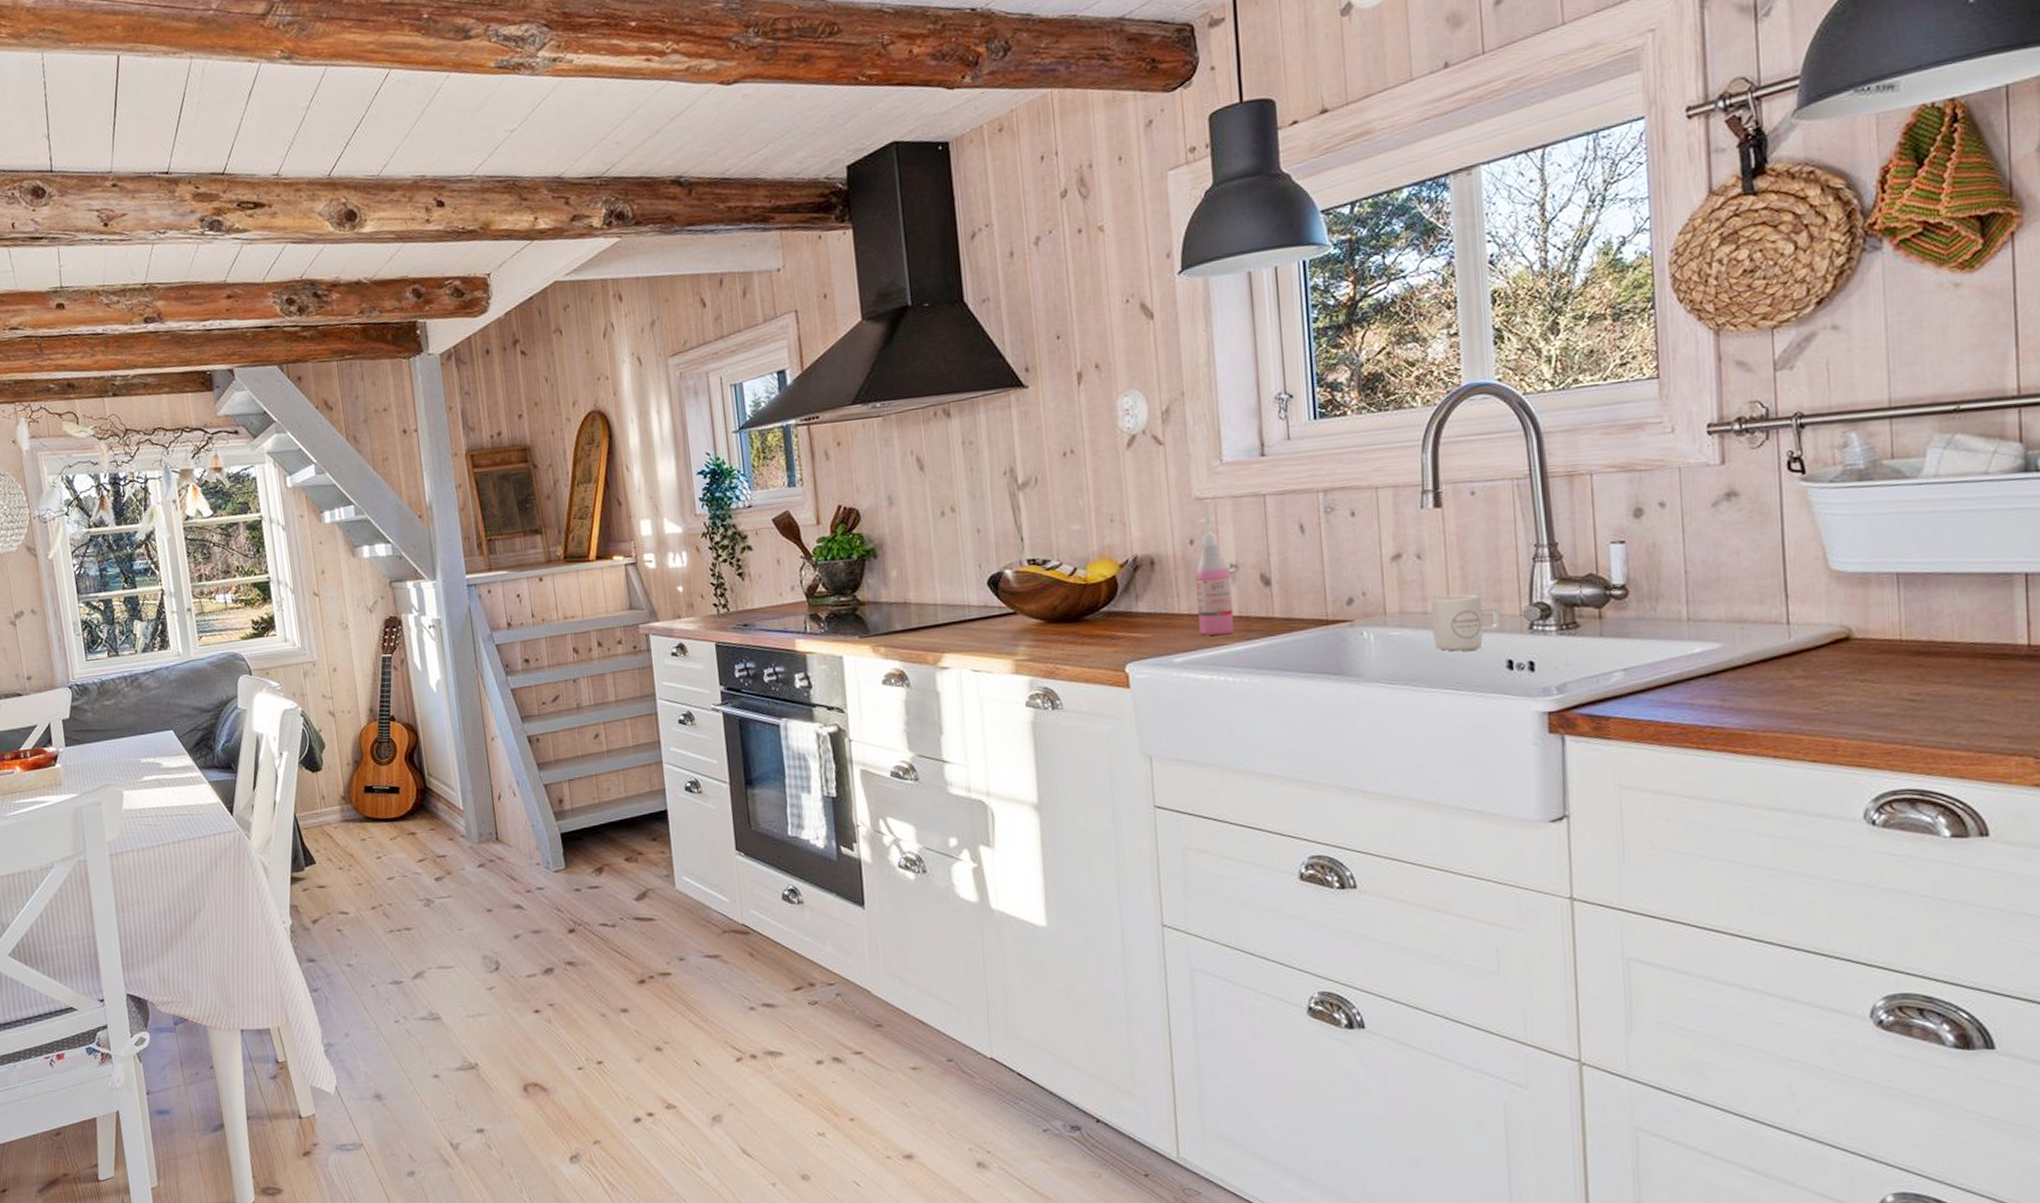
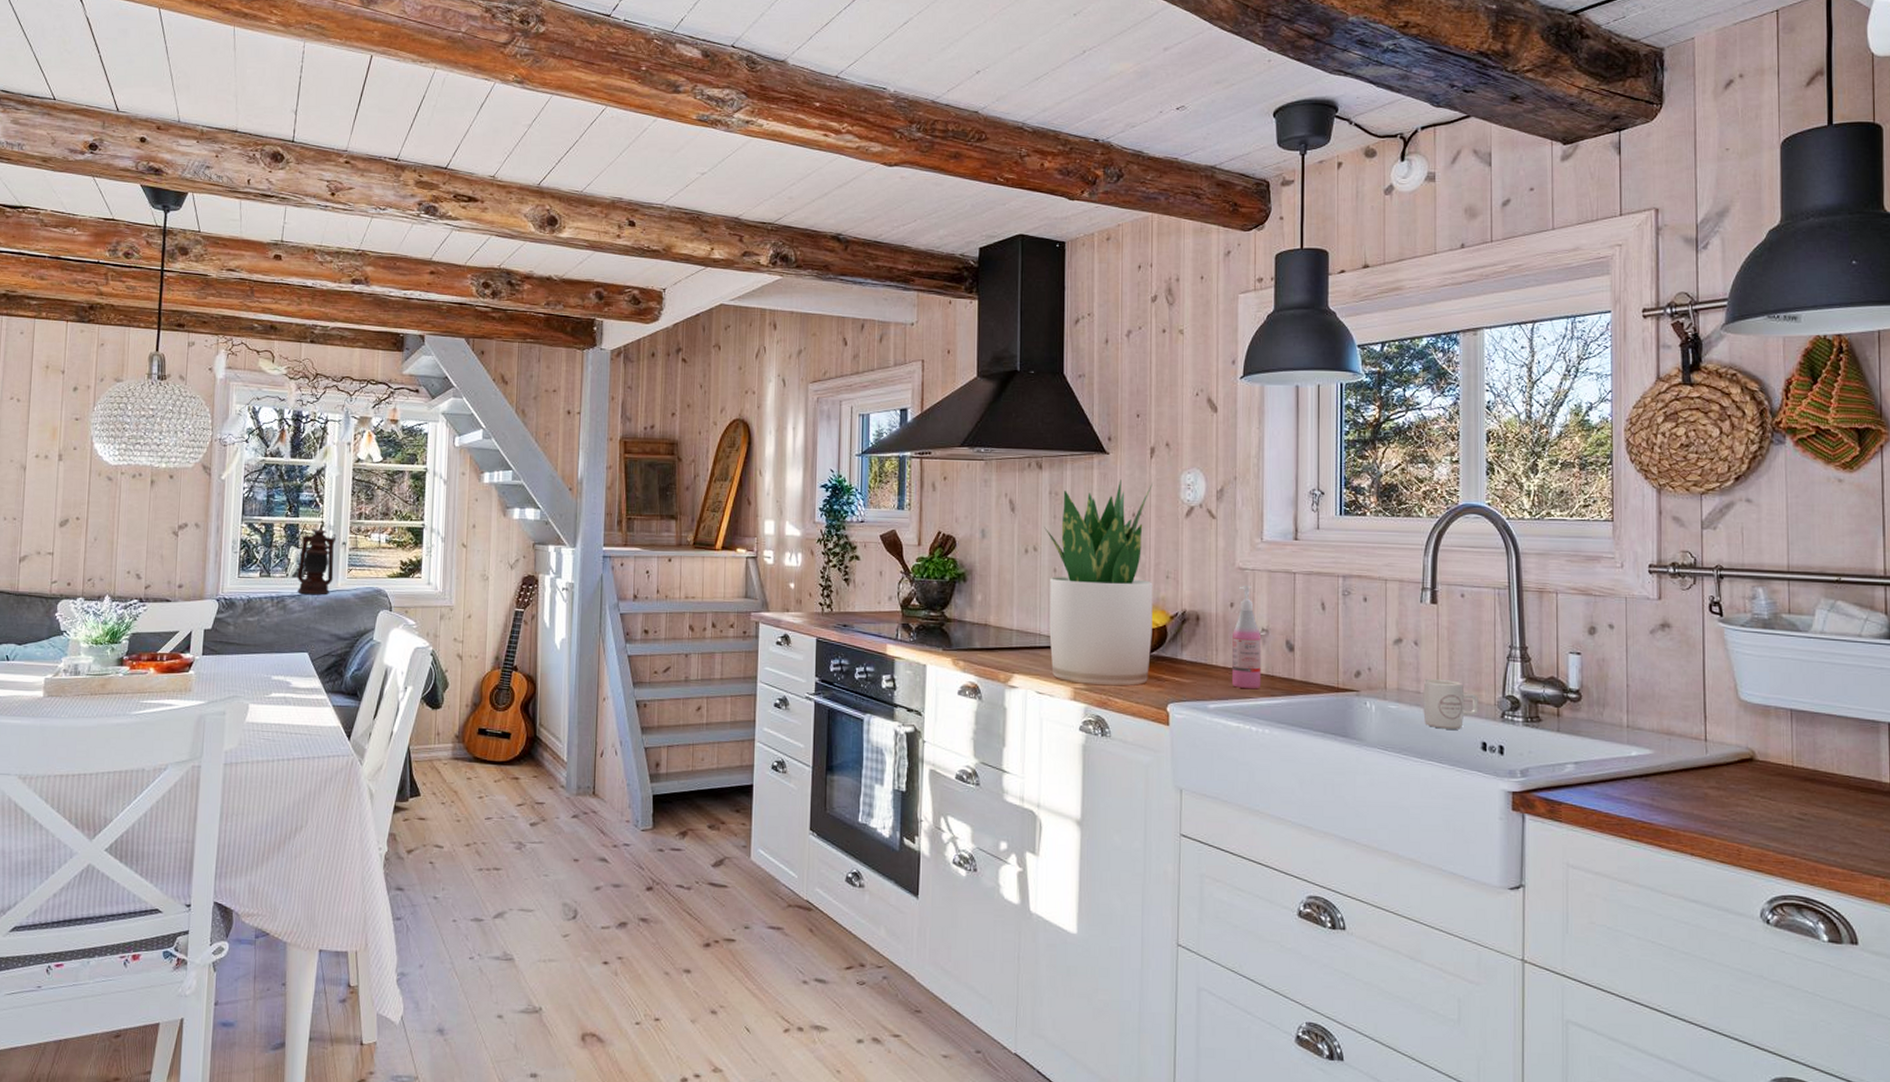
lantern: none [144,597,185,670] -> present [297,529,337,595]
planter: none [961,414,1101,655] -> present [1044,479,1153,687]

